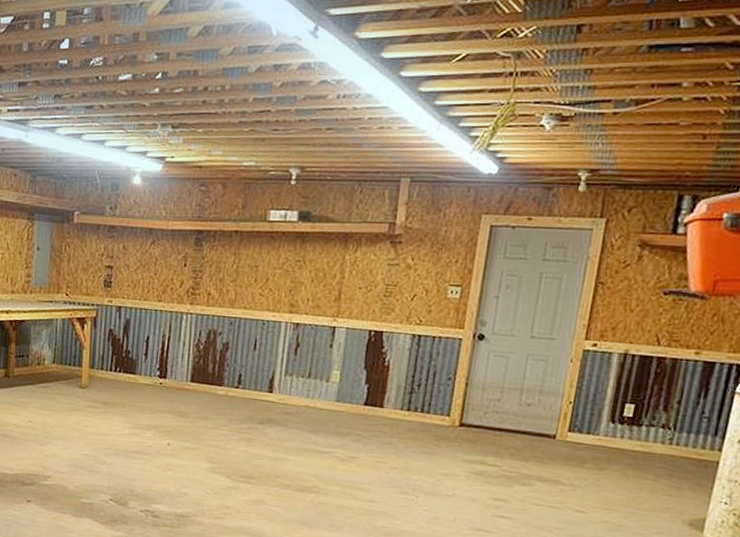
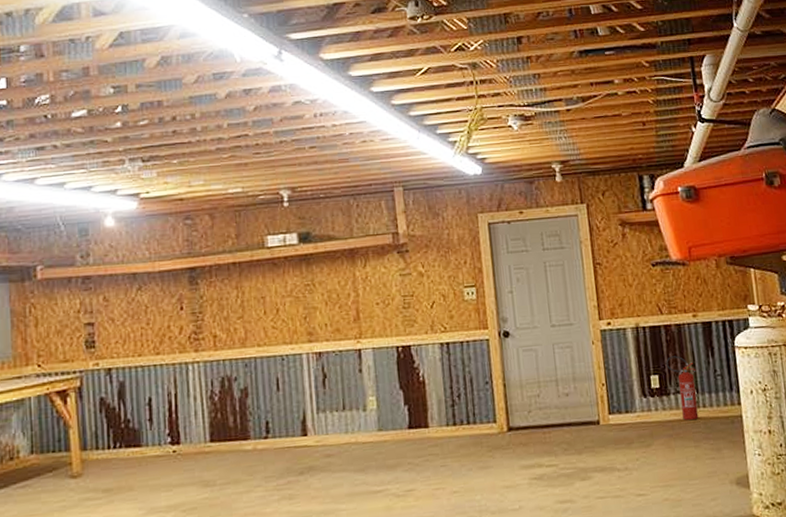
fire extinguisher: none [647,389,681,456] -> present [666,355,699,421]

